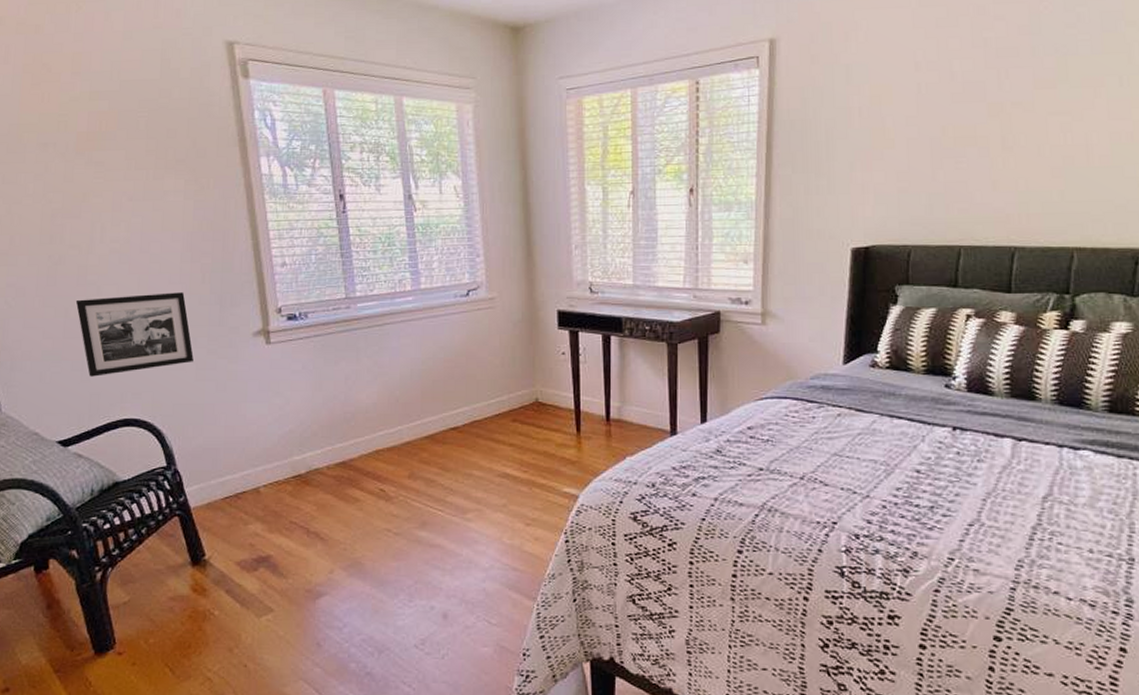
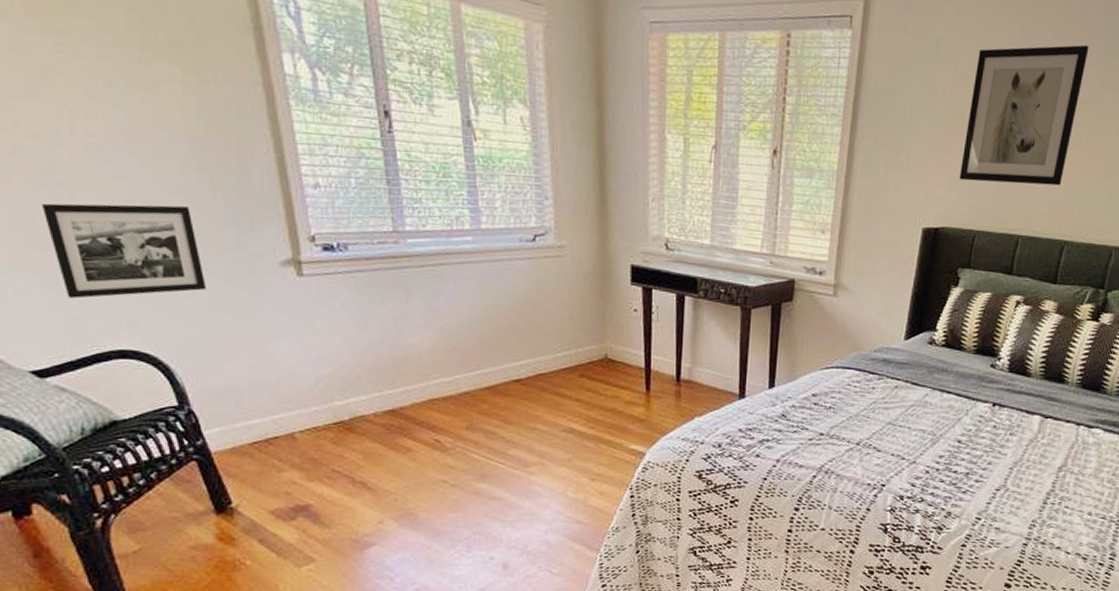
wall art: none [885,48,1015,196] -> present [959,44,1089,186]

